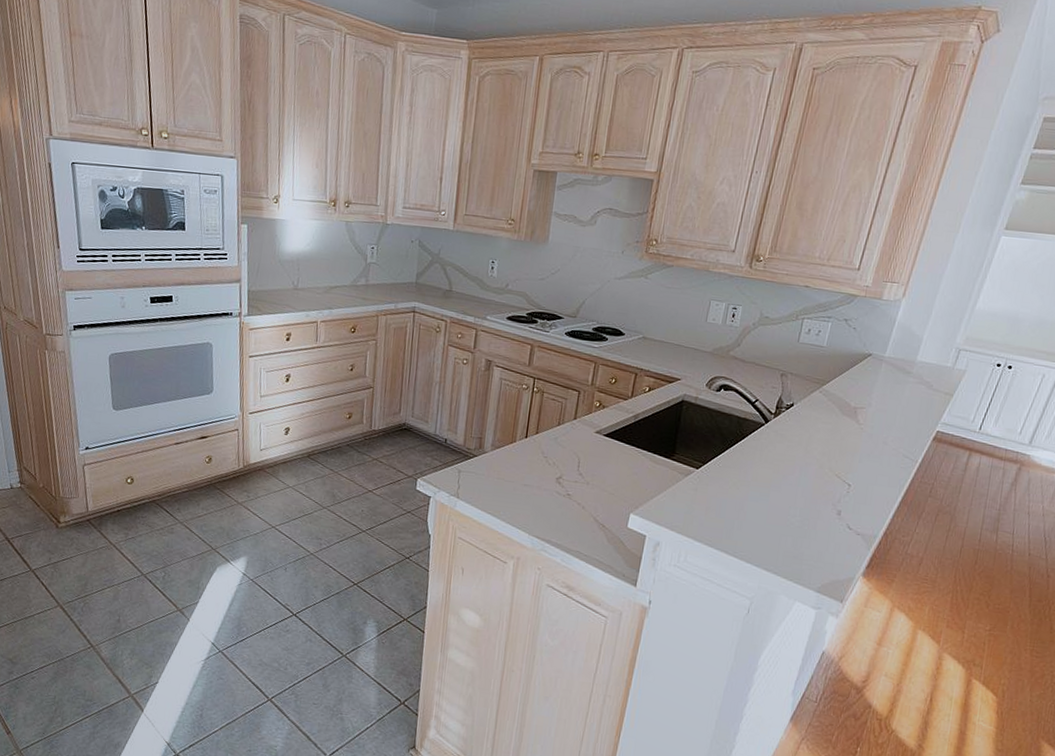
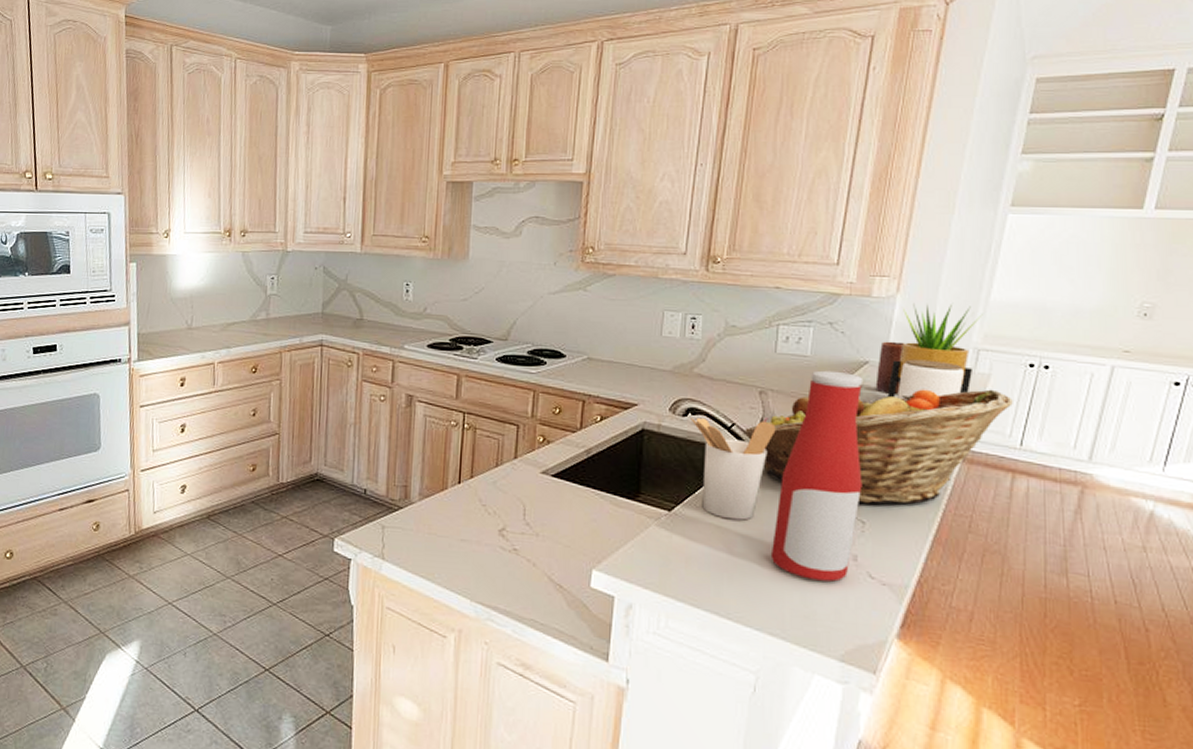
utensil holder: none [722,392,791,479] -> present [691,417,776,521]
fruit basket: none [765,379,980,472] -> present [745,389,1013,504]
bottle: none [773,359,866,531] -> present [770,370,864,582]
candle: none [874,337,903,383] -> present [875,341,905,394]
potted plant: none [882,308,968,386] -> present [887,304,983,398]
jar: none [890,354,946,388] -> present [897,359,964,401]

